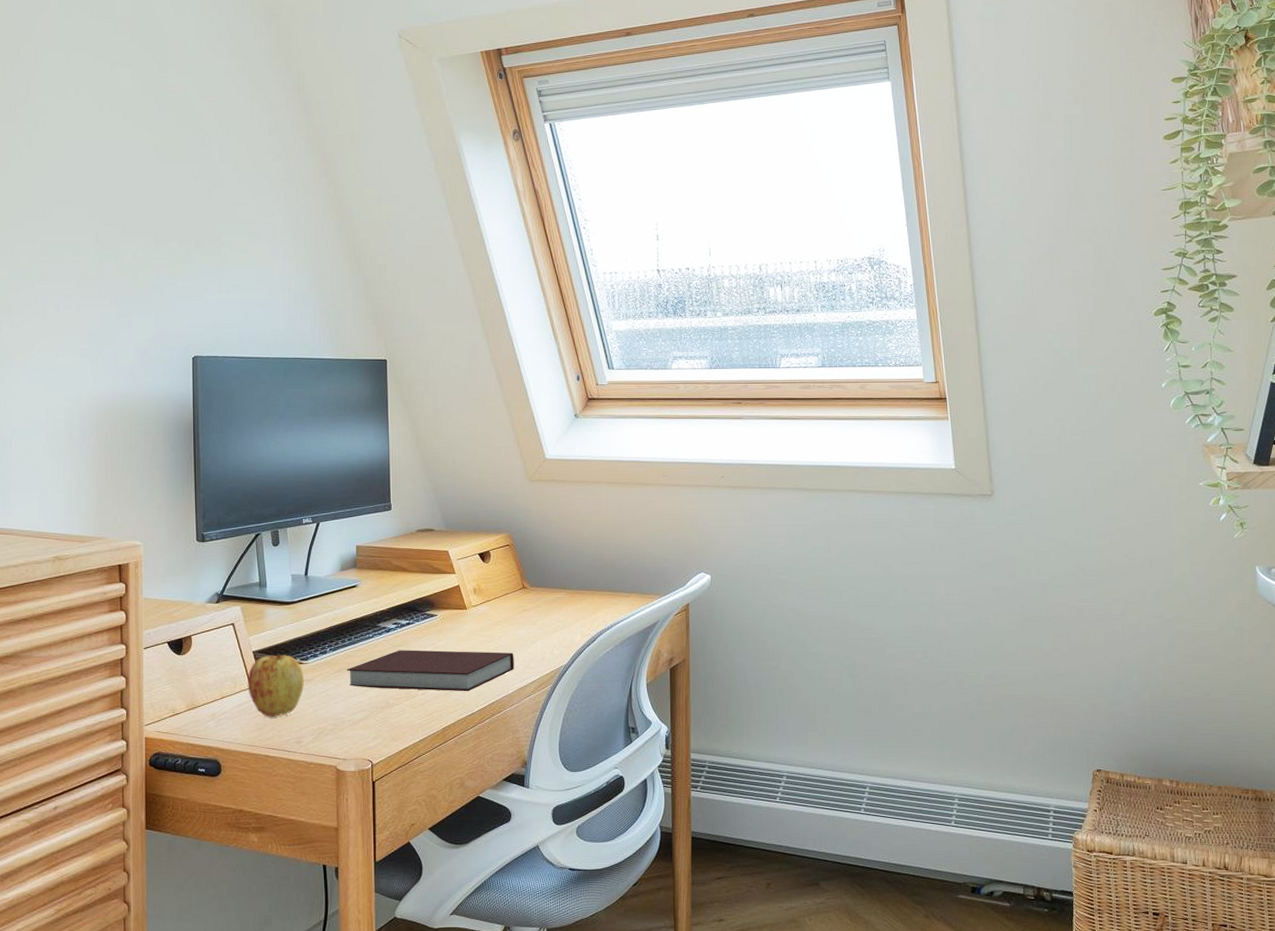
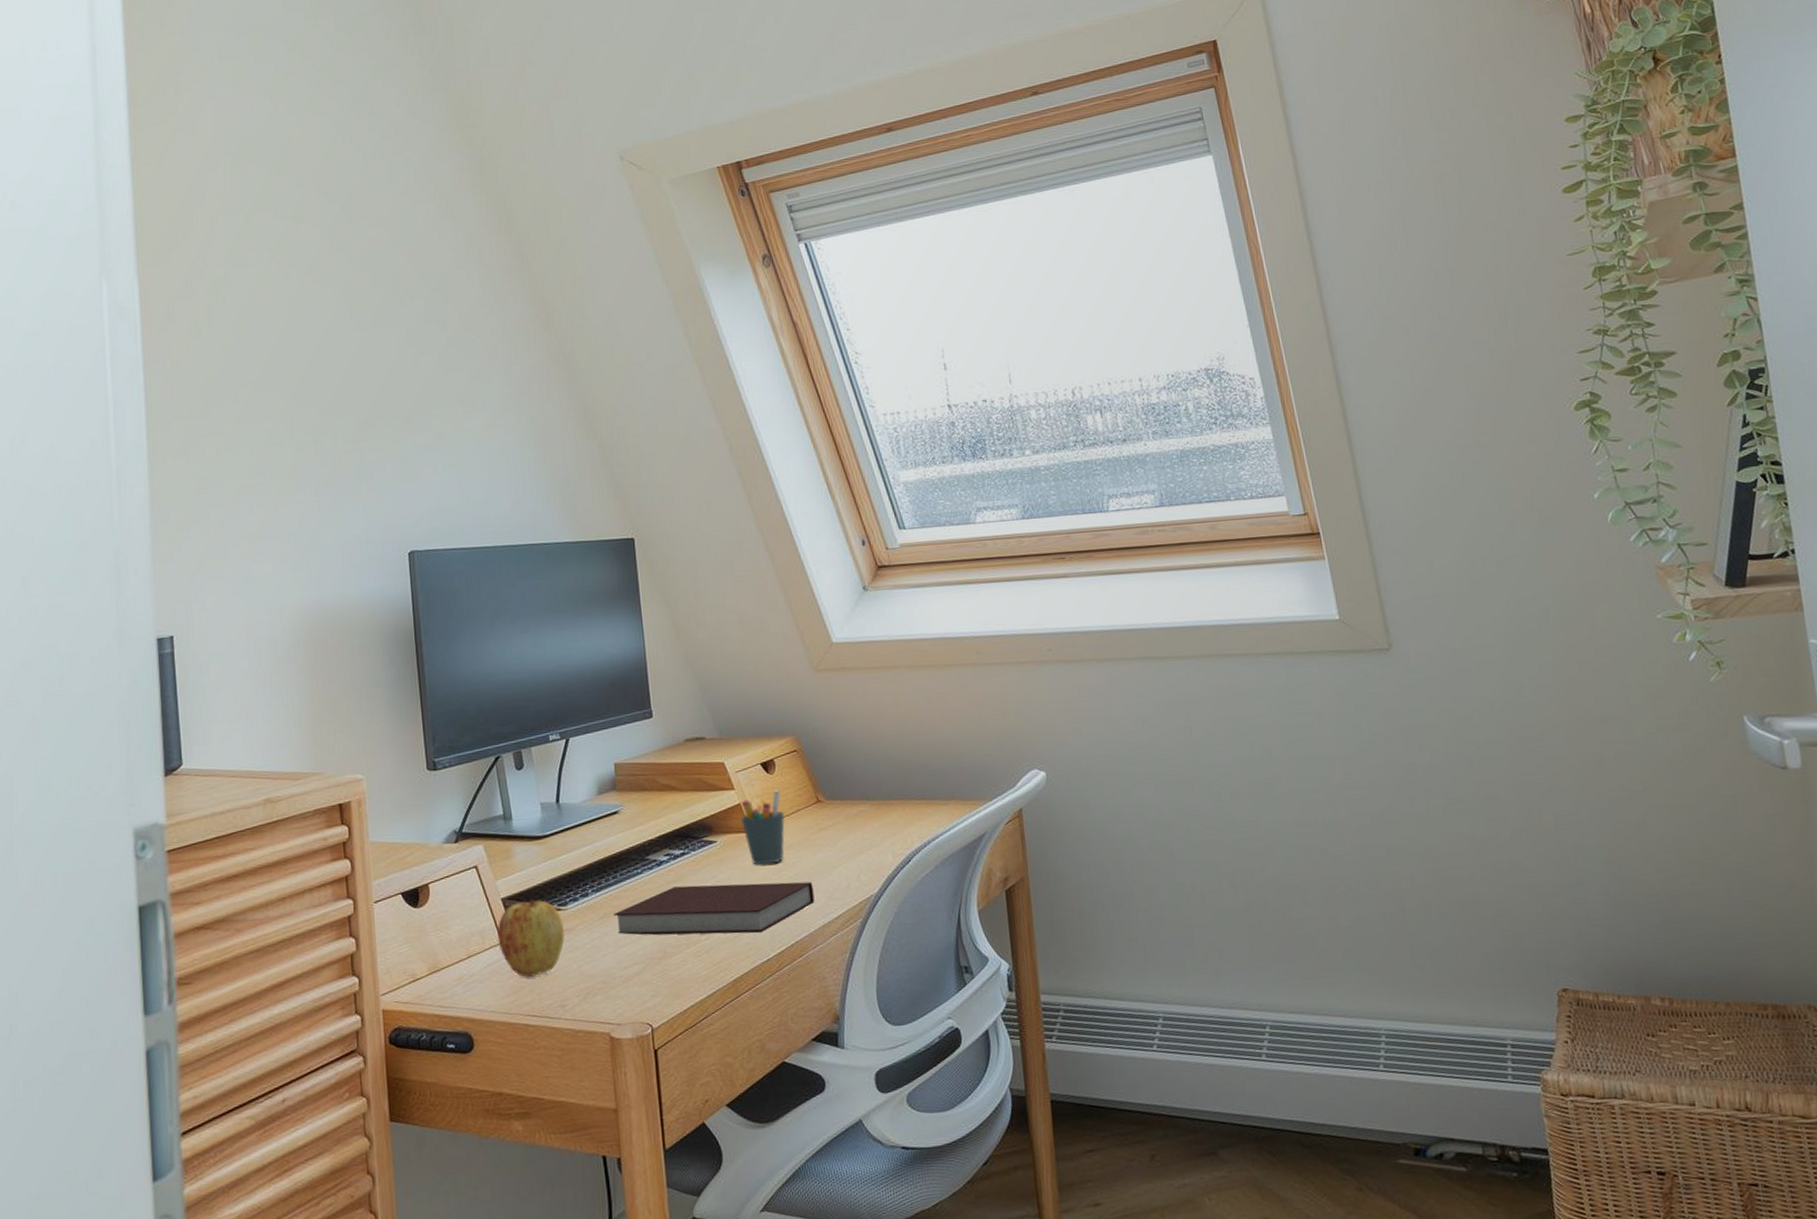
pen holder: none [458,576,495,636] -> present [740,790,785,865]

